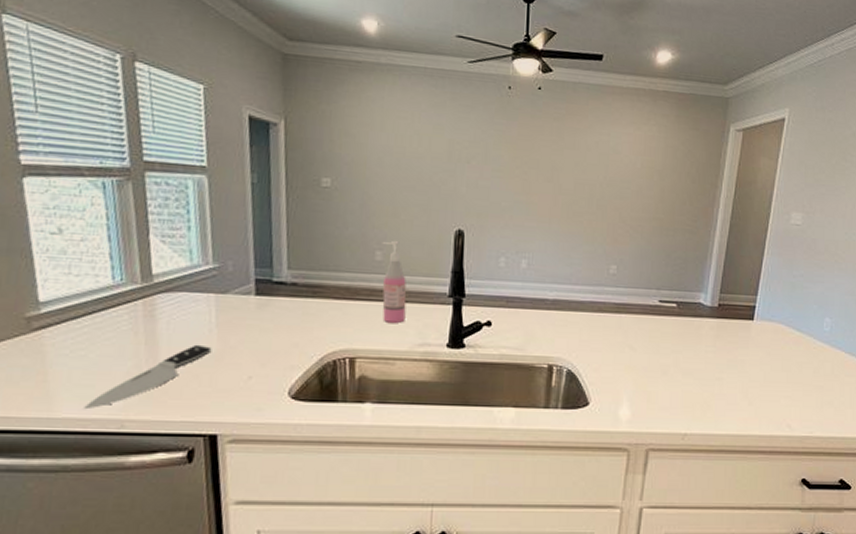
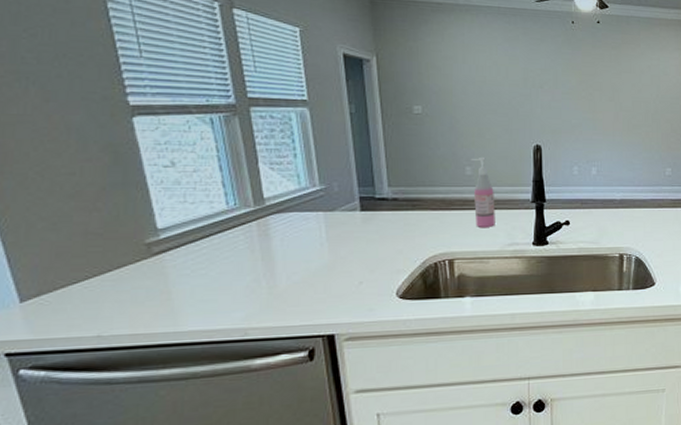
kitchen knife: present [83,344,212,410] -> none [208,257,324,322]

